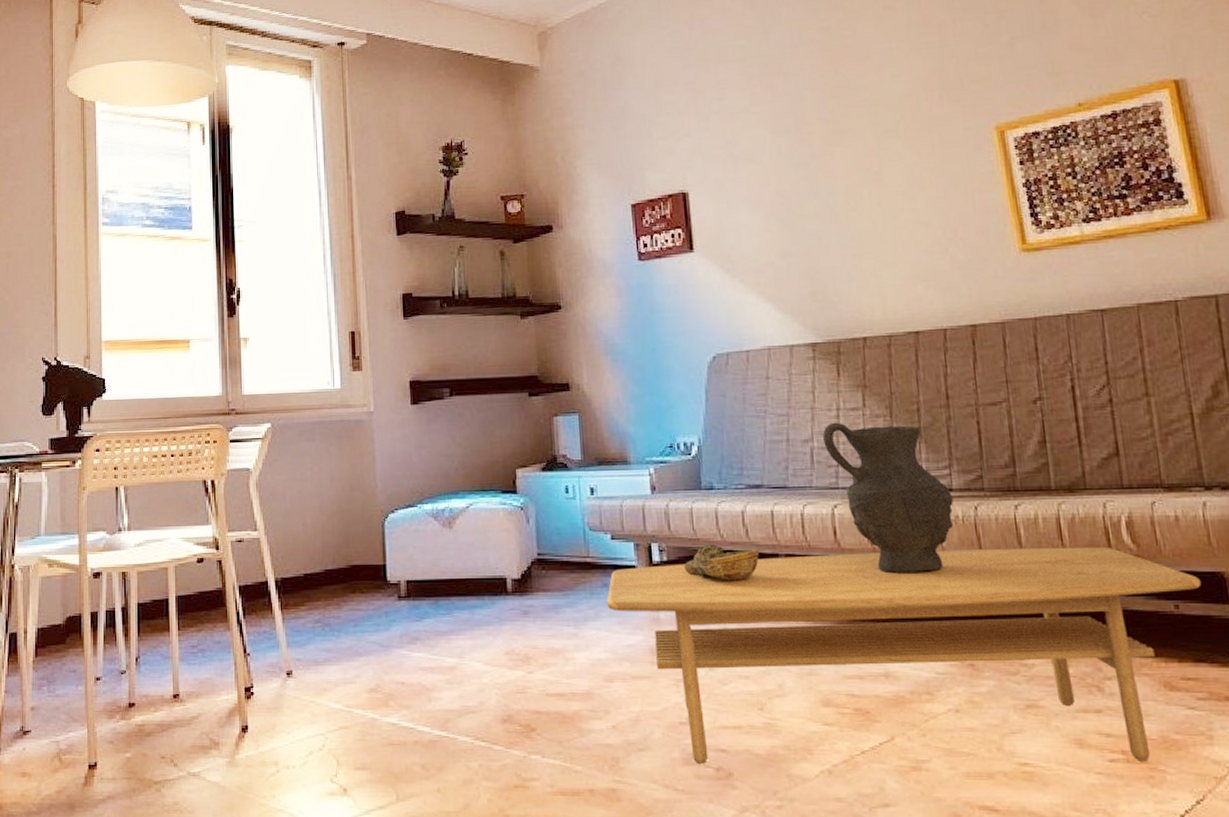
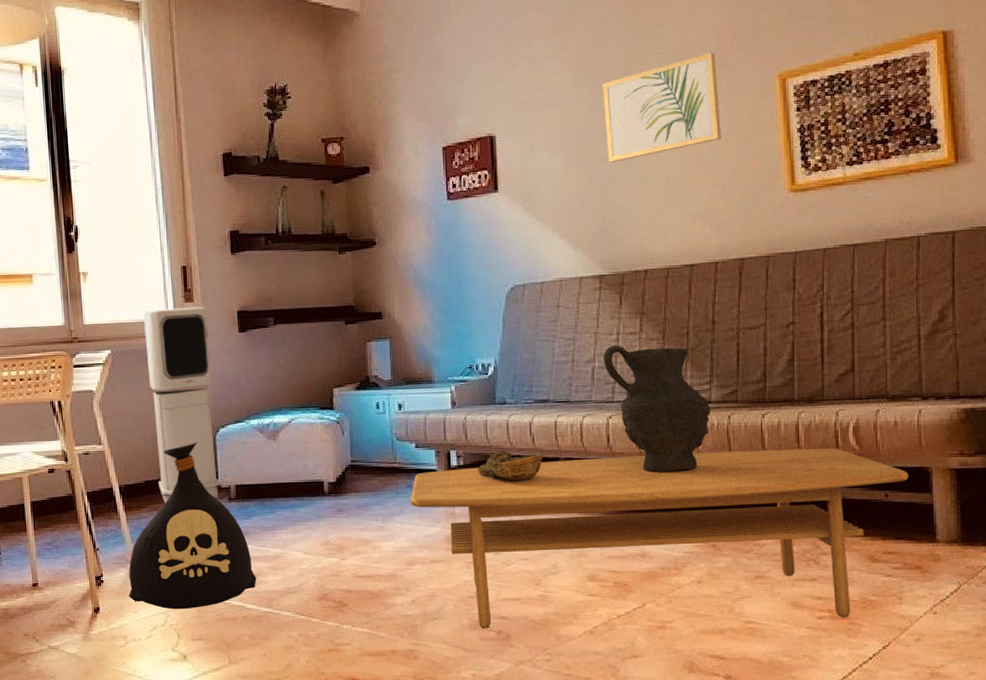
bag: none [282,529,429,731] -> present [129,442,257,610]
air purifier: none [308,376,390,601] -> present [144,306,221,504]
wall art: none [802,104,938,220] -> present [602,52,721,163]

